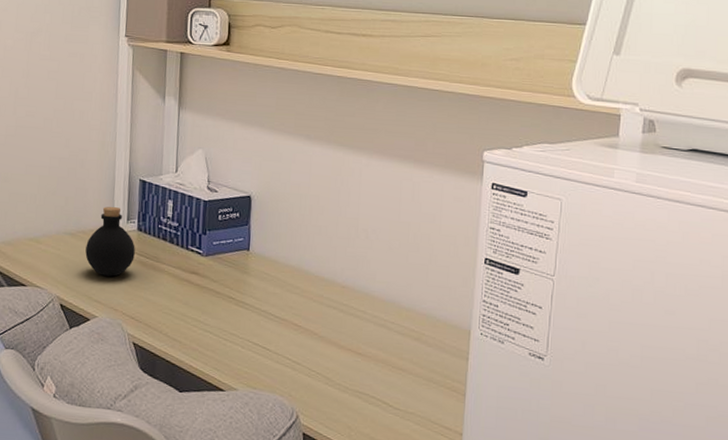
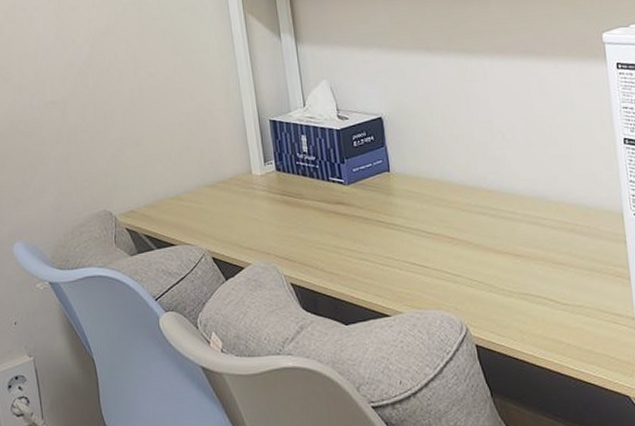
bottle: present [85,207,135,276] -> none [228,151,278,222]

